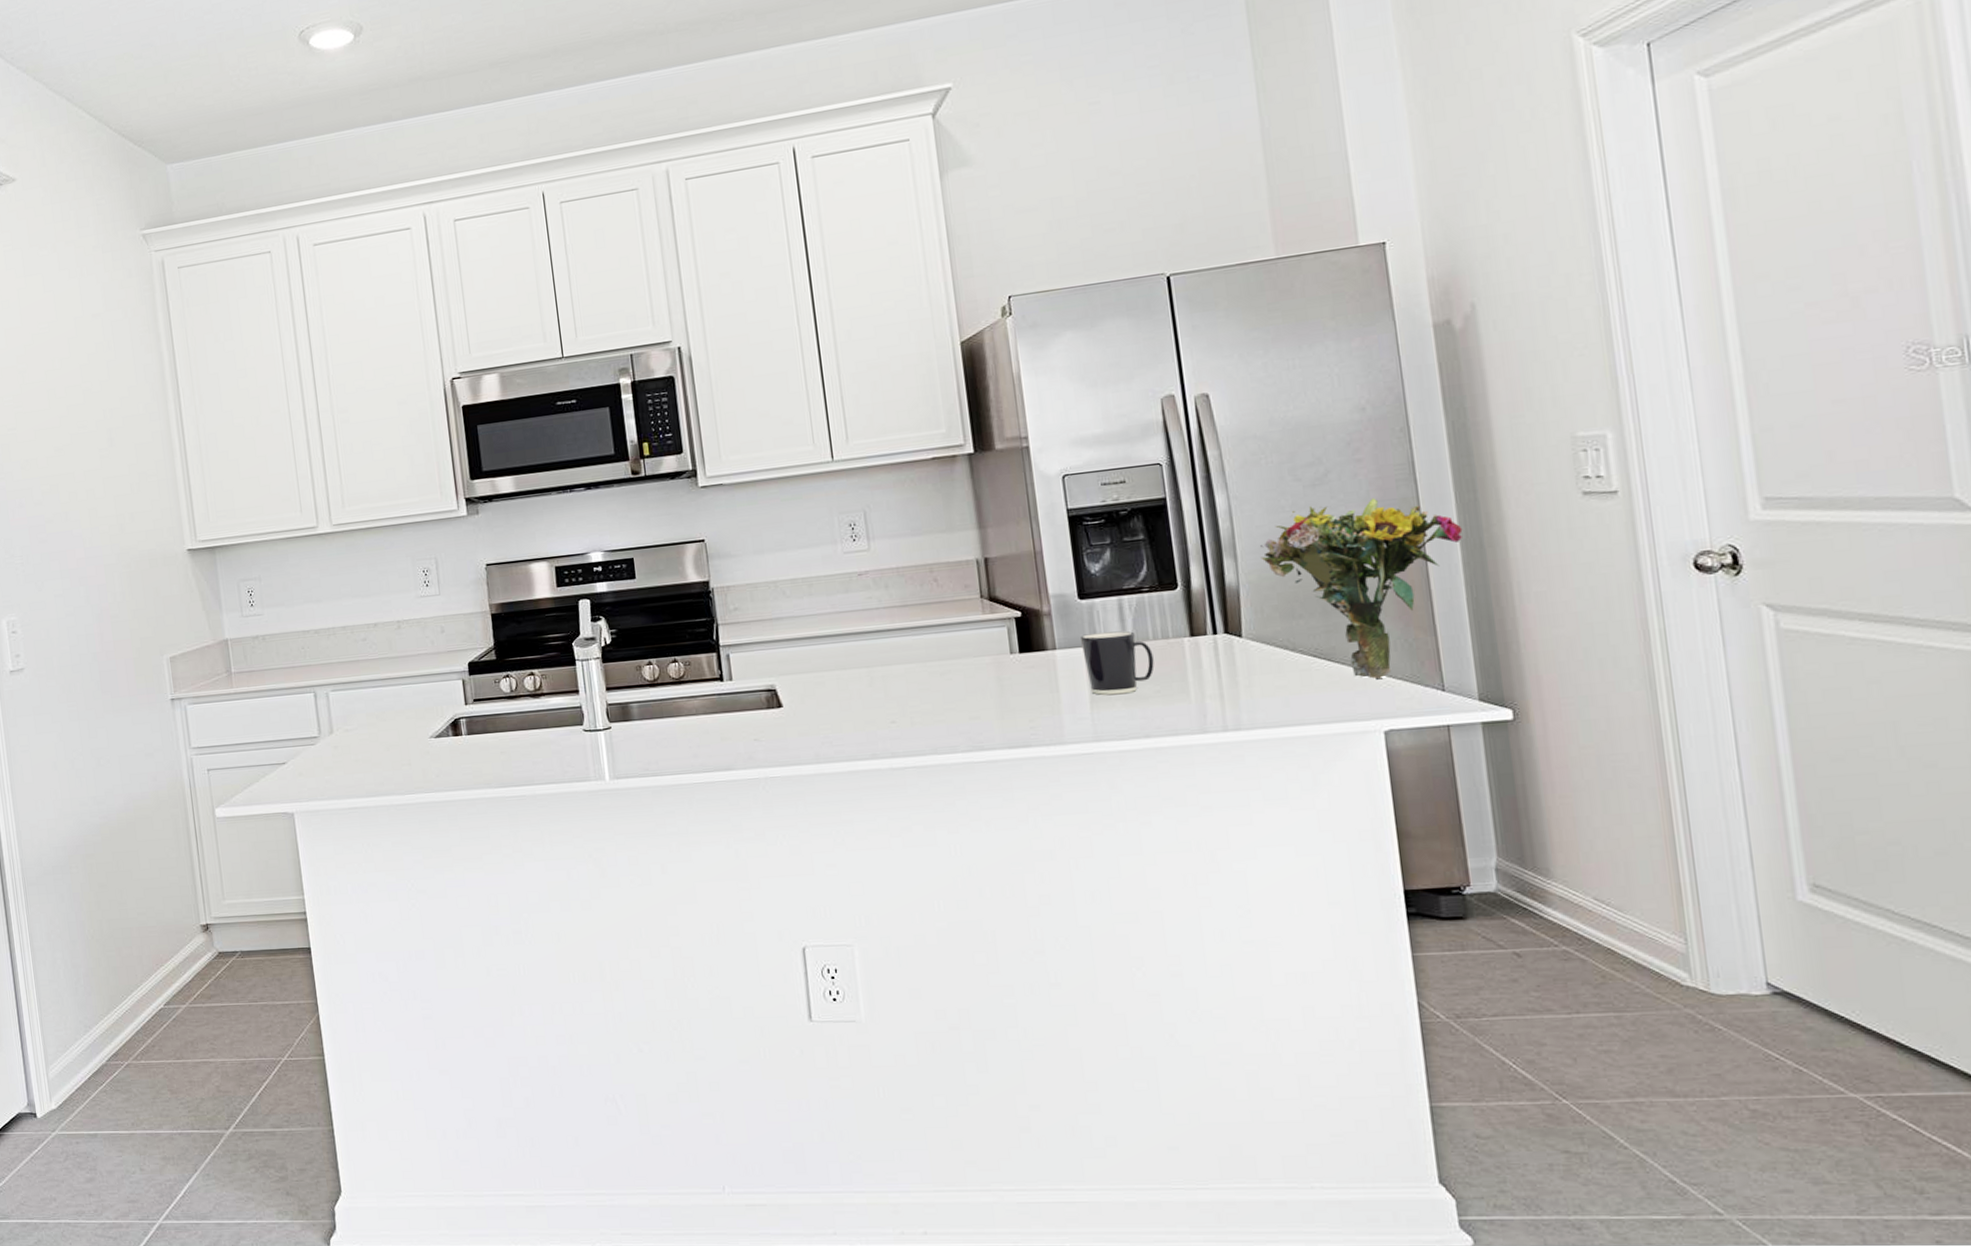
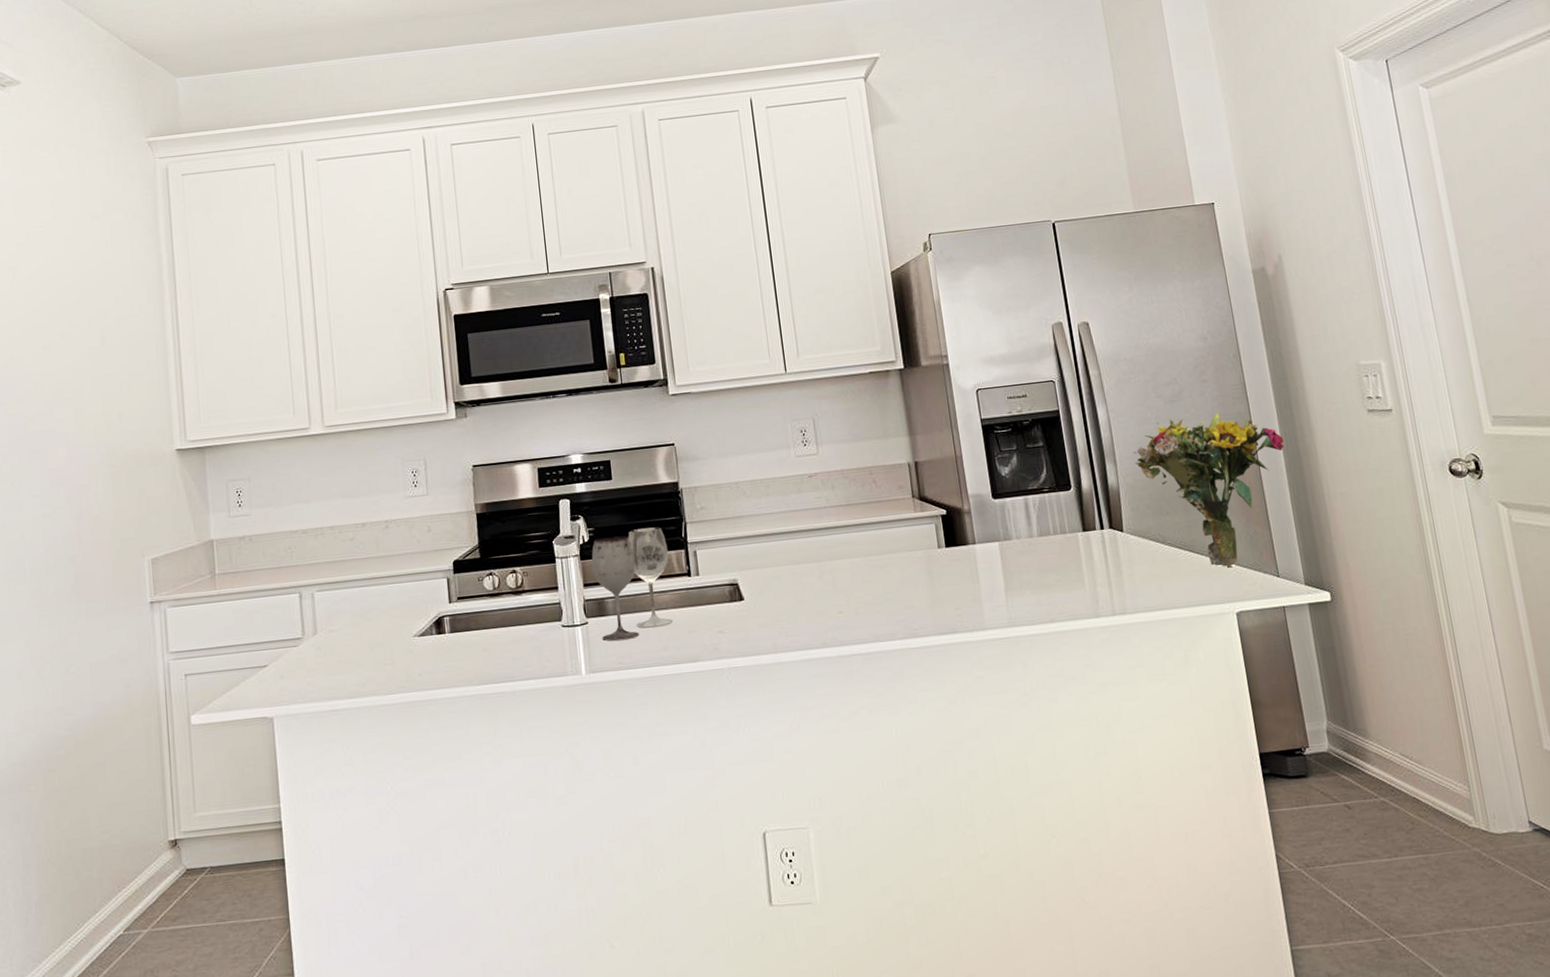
wineglass: none [614,628,703,748] -> present [591,527,673,642]
mug: present [1079,631,1154,696] -> none [994,527,1056,585]

